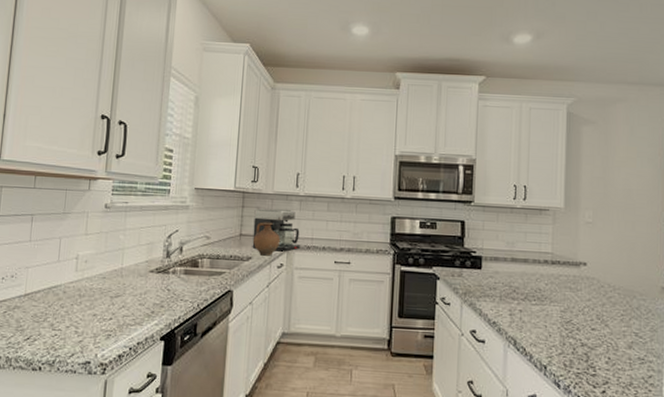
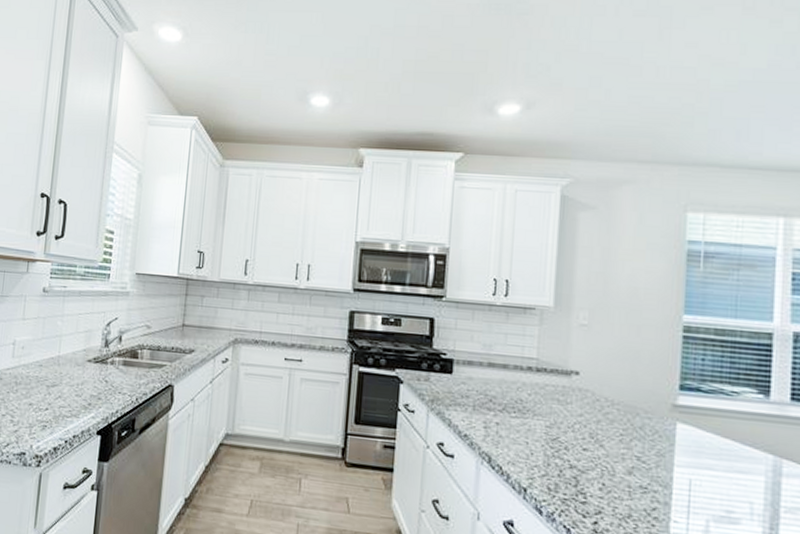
coffee maker: present [252,208,300,252] -> none [195,297,247,346]
ceramic jug: present [253,222,281,256] -> none [197,312,227,350]

